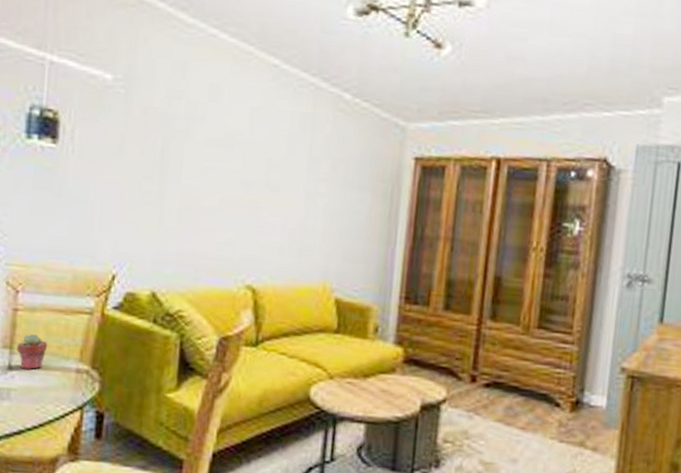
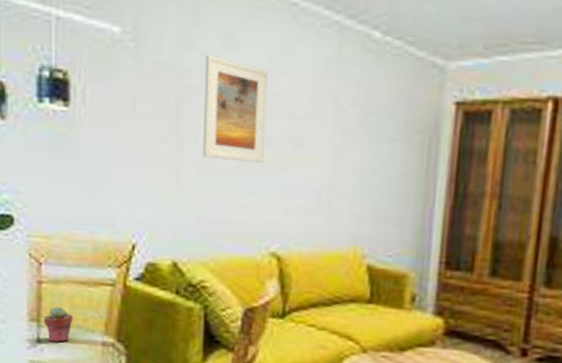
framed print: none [185,105,249,203] -> present [203,55,268,163]

